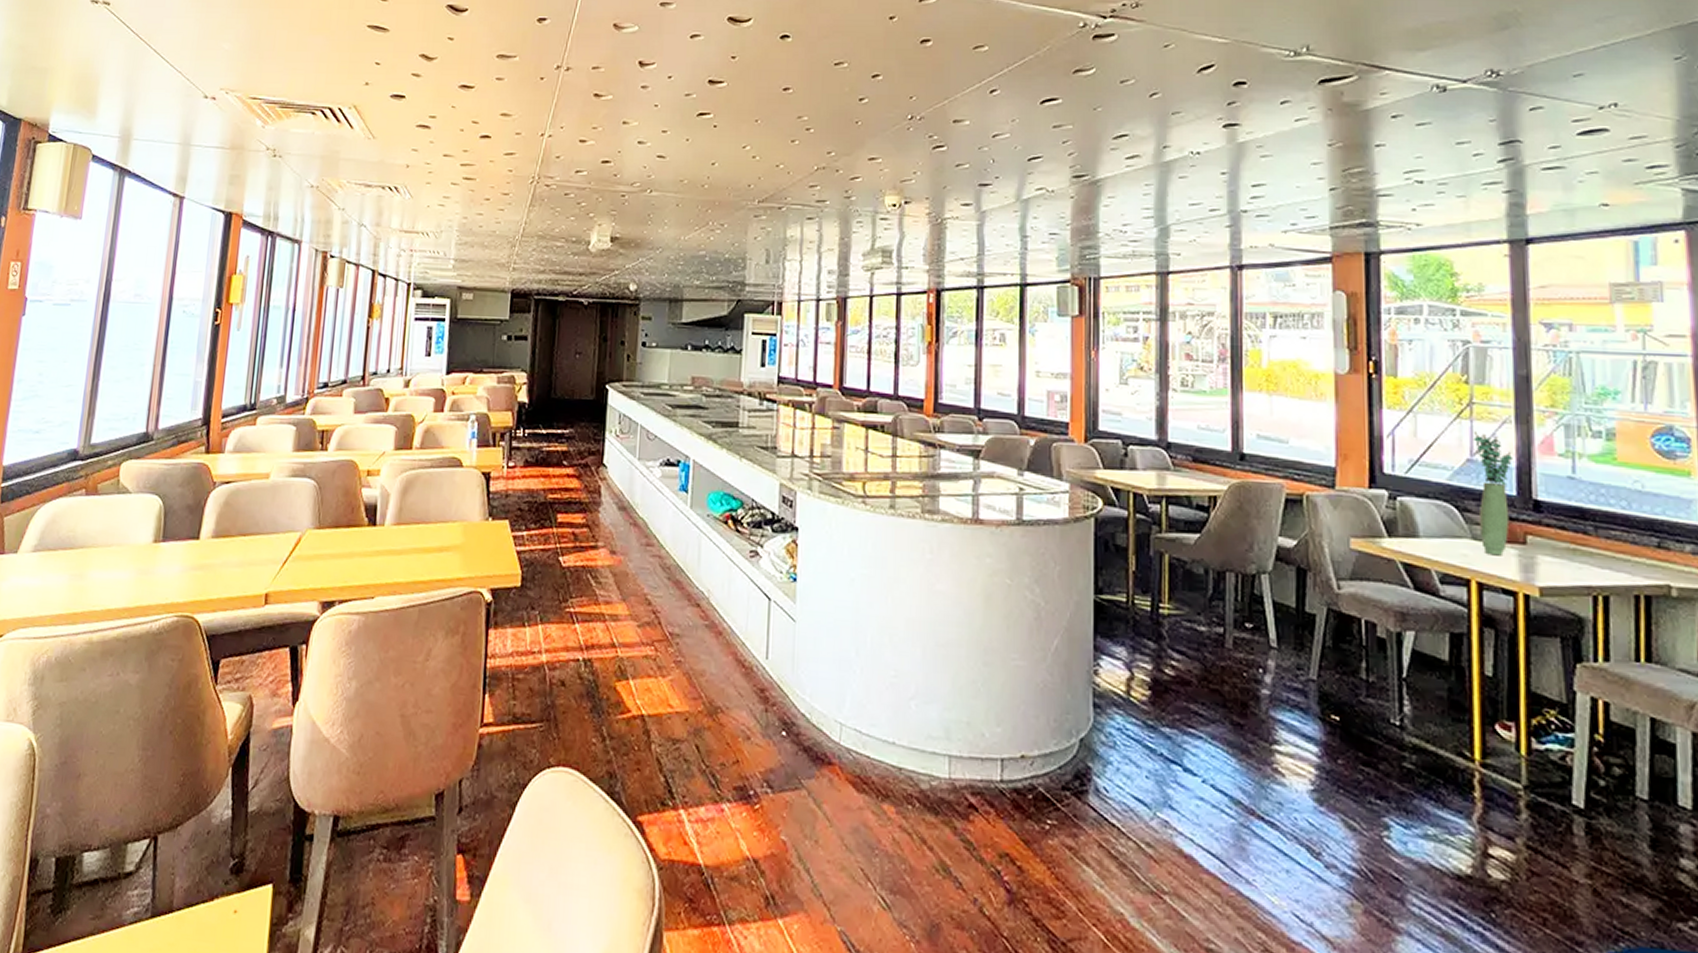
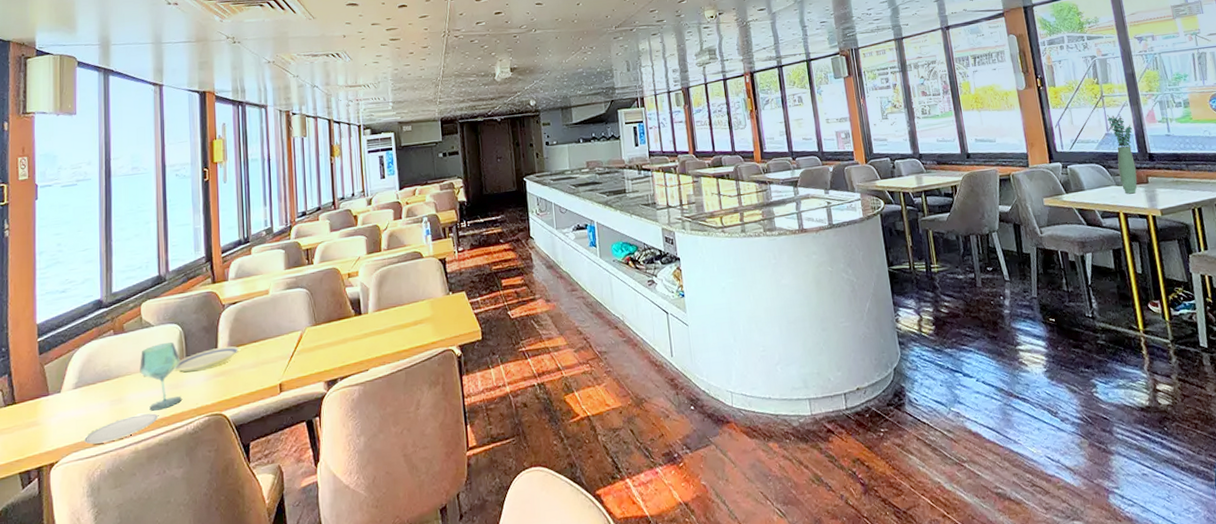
plate: none [35,598,121,625] -> present [84,413,158,445]
wine glass: none [108,516,156,597] -> present [140,342,182,411]
plate: none [147,534,226,559] -> present [175,346,240,373]

